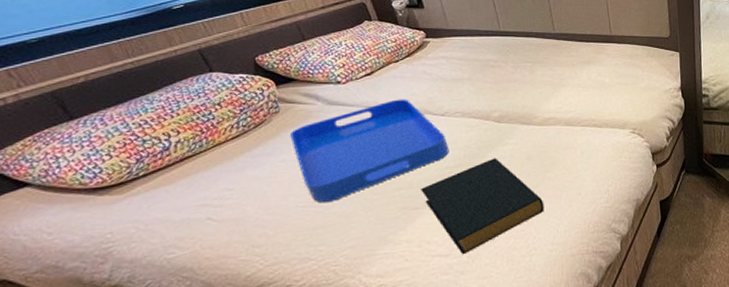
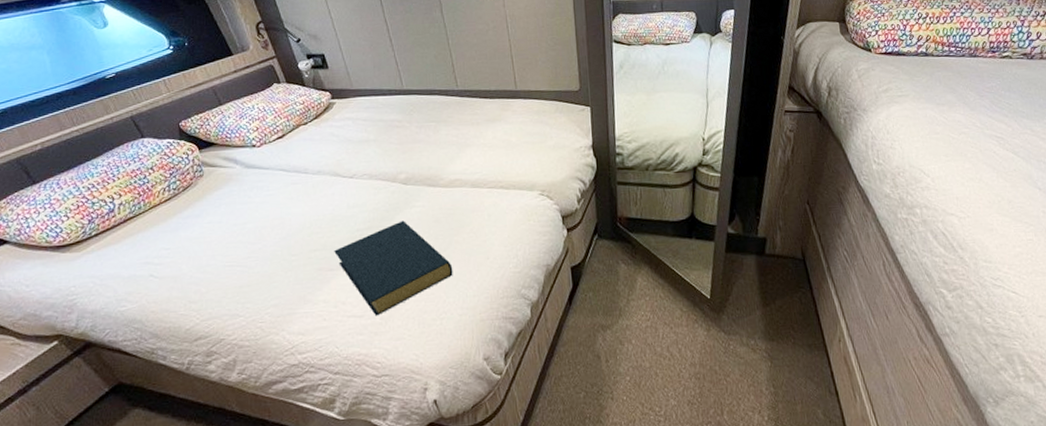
serving tray: present [290,99,449,202] -> none [215,161,359,262]

